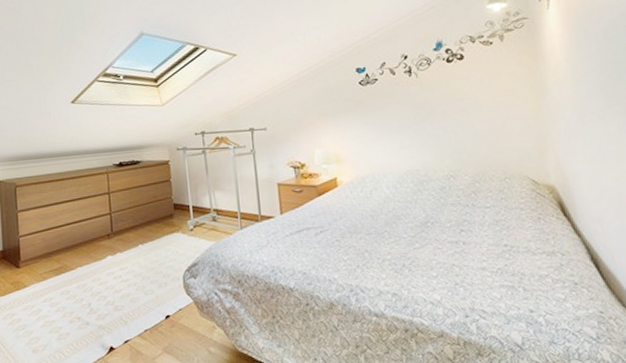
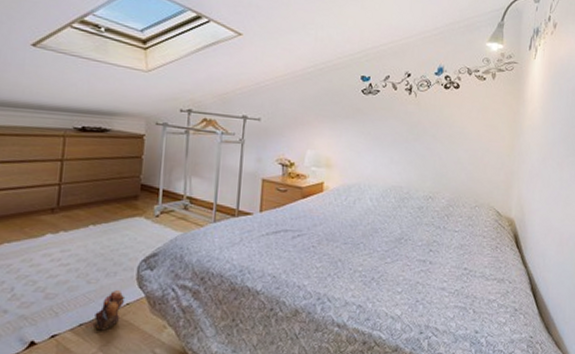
plush toy: none [155,297,178,334] -> present [94,289,126,331]

